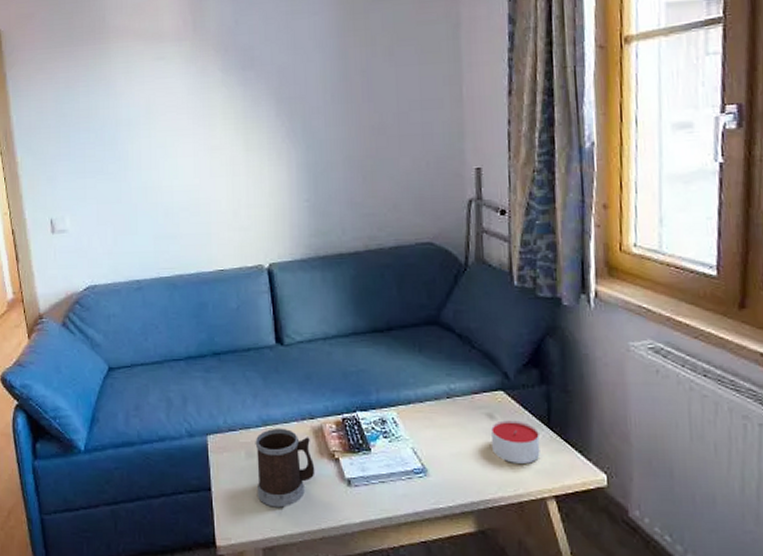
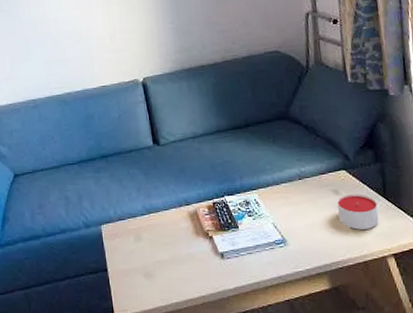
mug: present [255,428,315,508] -> none [141,214,194,281]

